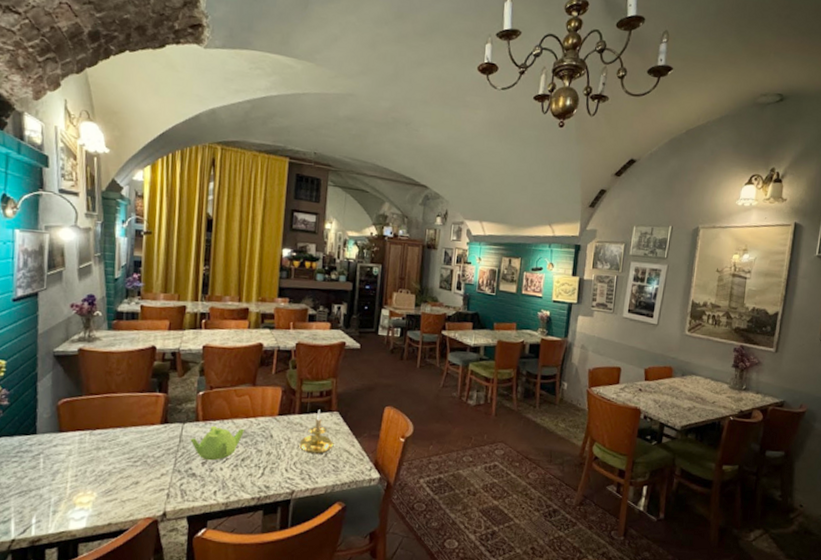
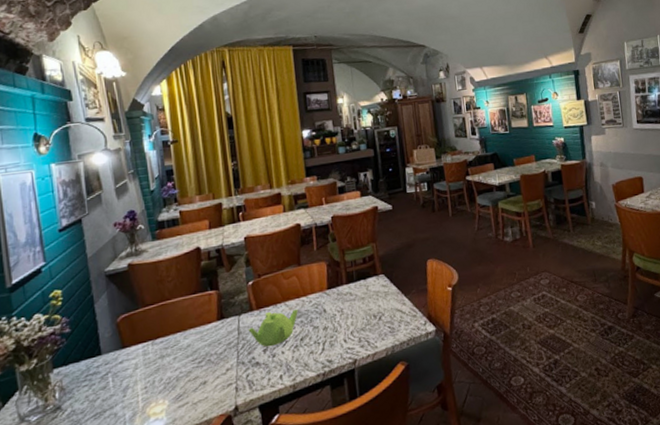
candle holder: present [299,409,334,455] -> none [352,275,386,320]

